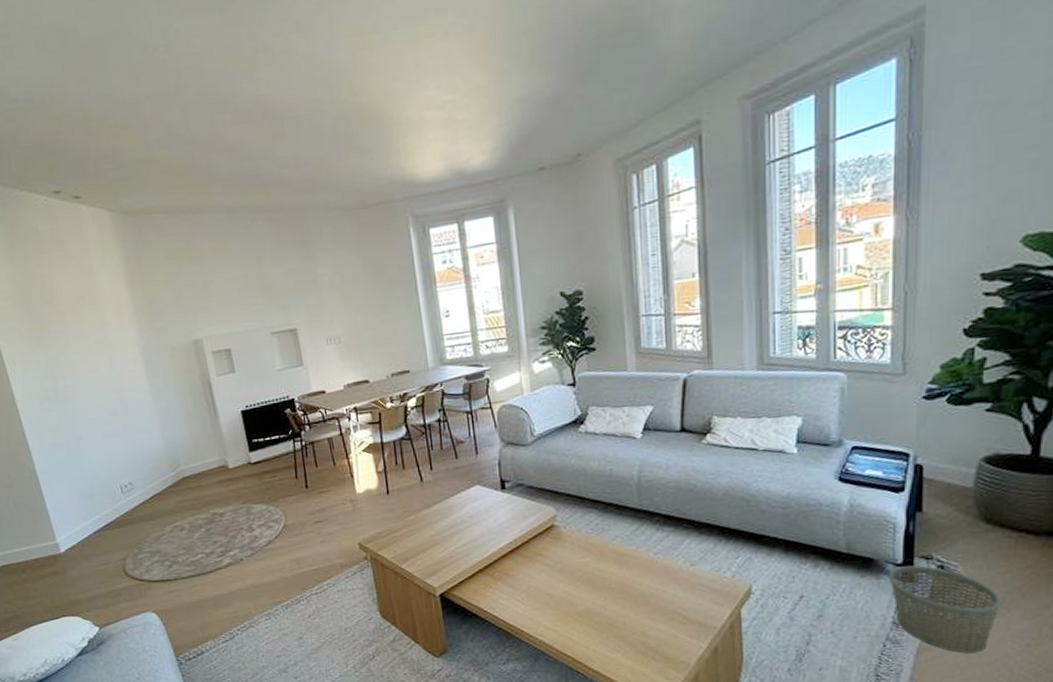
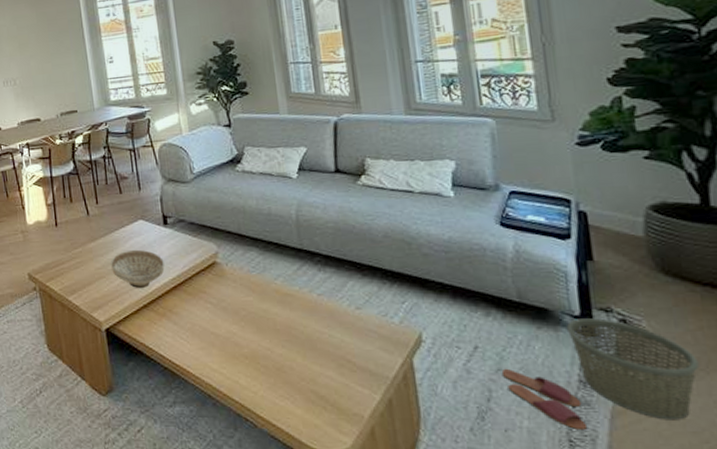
decorative bowl: none [445,515,501,554] -> present [111,249,165,289]
slippers: none [822,614,895,666] -> present [501,368,588,431]

